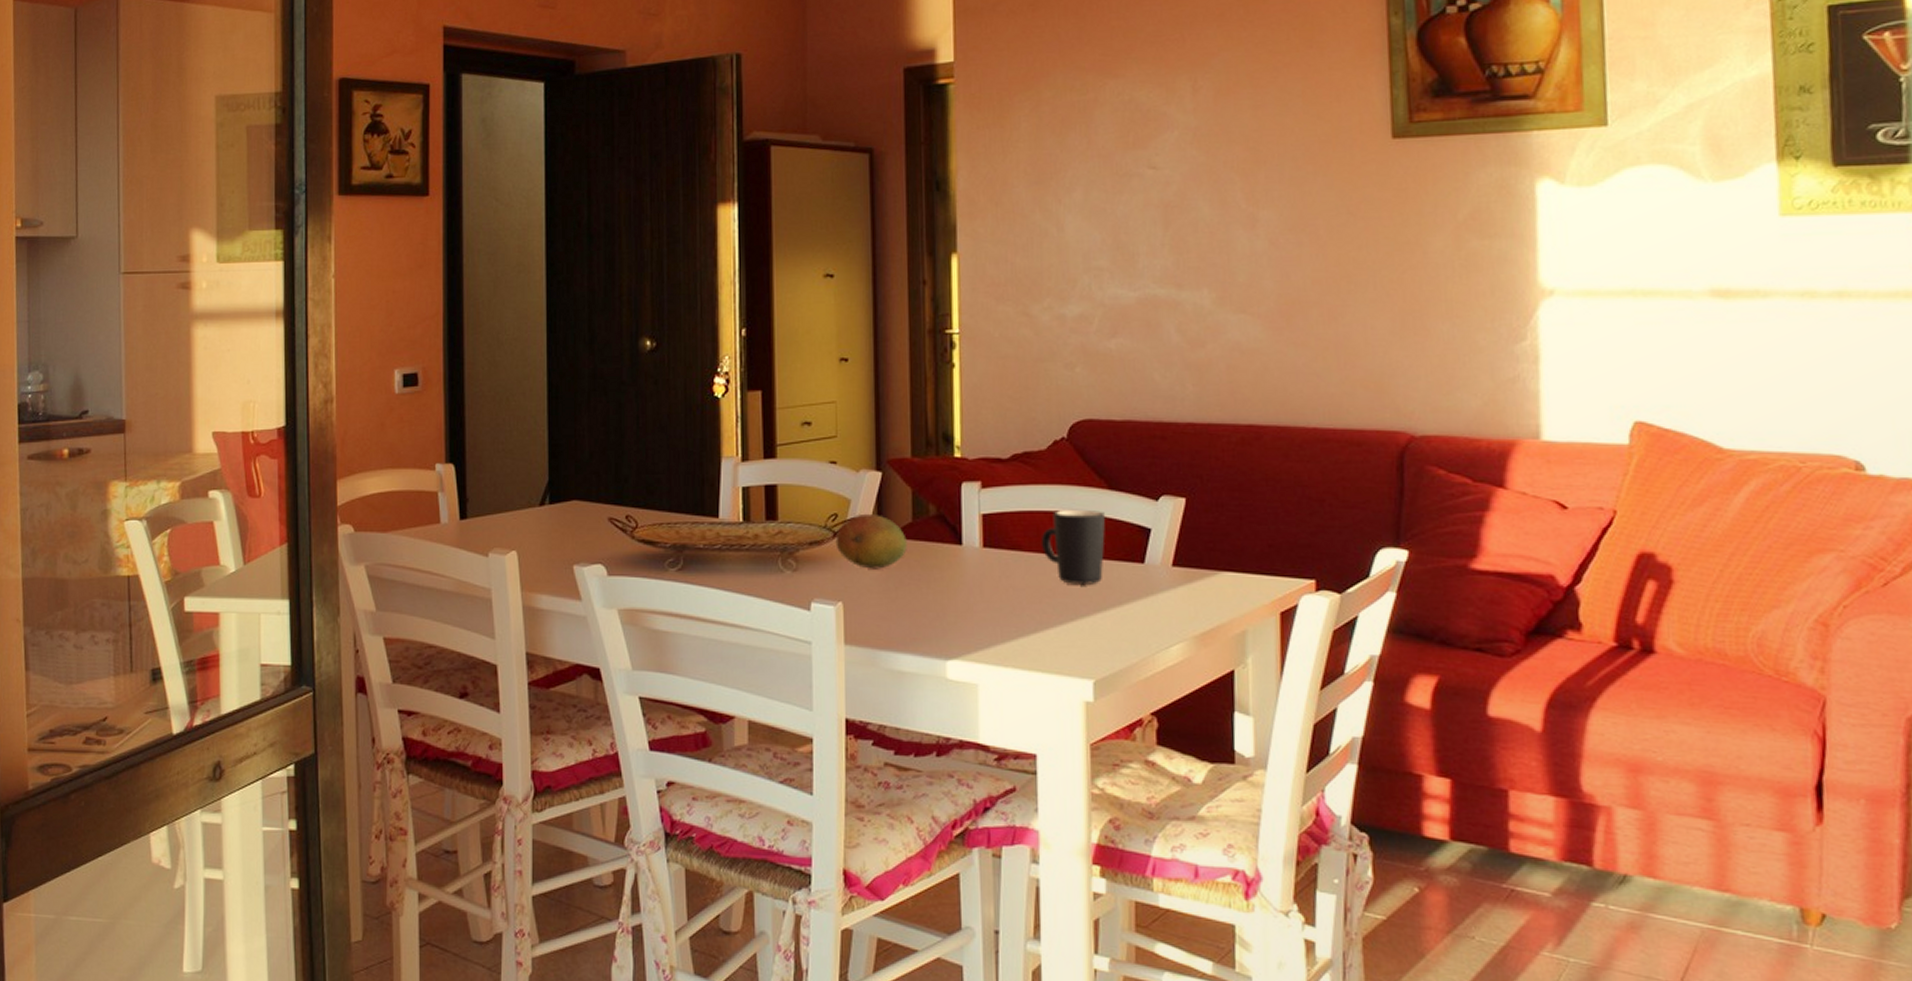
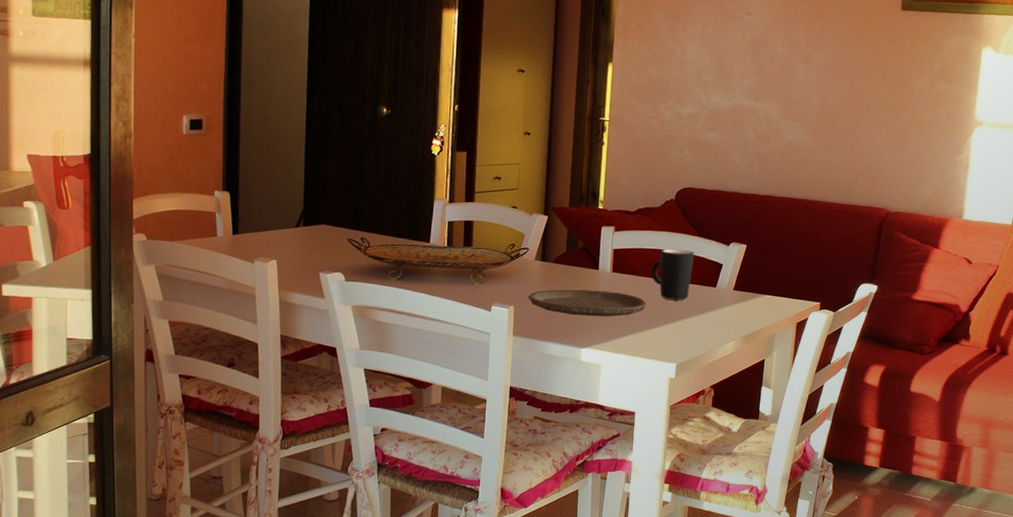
fruit: present [835,513,907,569] -> none [512,244,561,284]
plate: none [862,574,1039,613] -> present [528,289,647,317]

